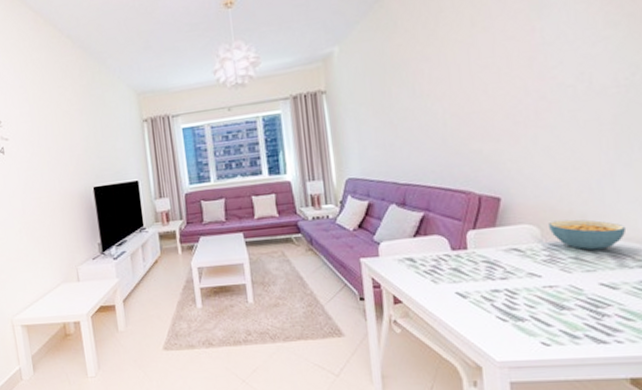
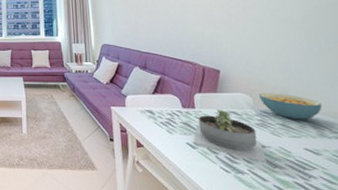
succulent planter: none [464,246,553,307] -> present [193,109,267,164]

